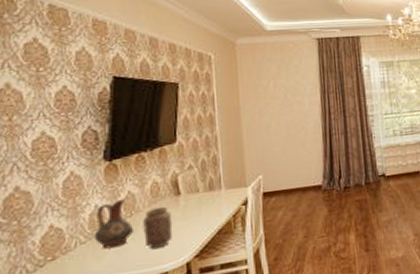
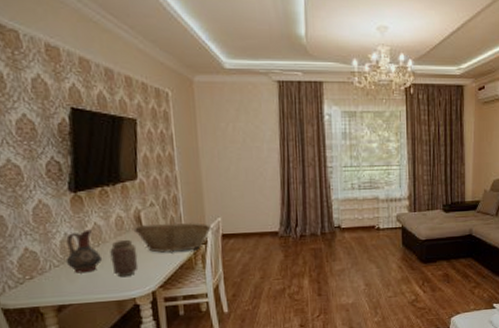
fruit basket: none [169,182,253,218] -> present [133,221,213,253]

